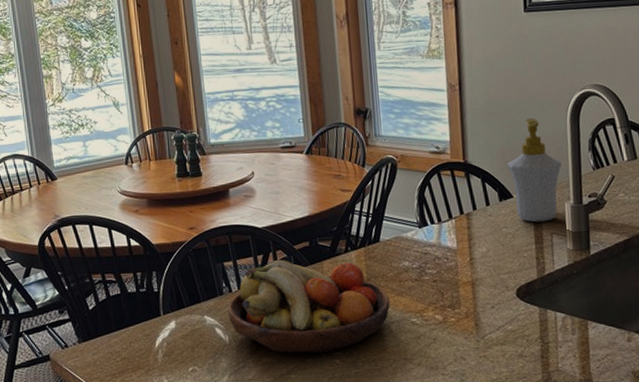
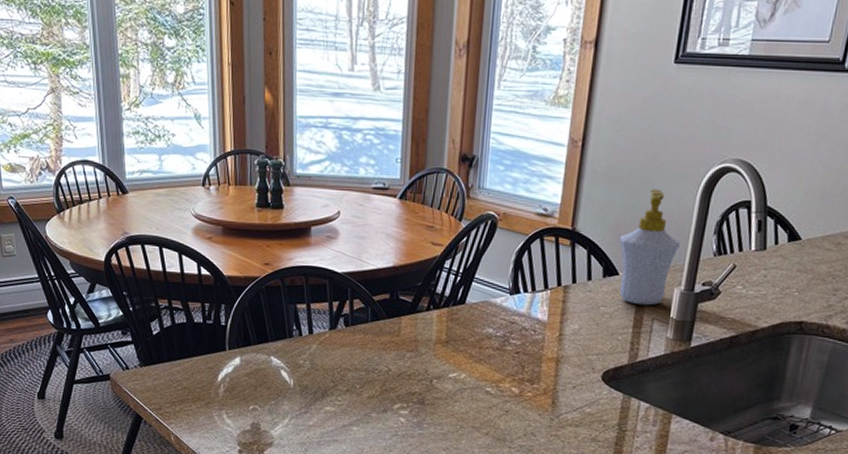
fruit bowl: present [227,260,390,354] -> none [295,309,466,410]

